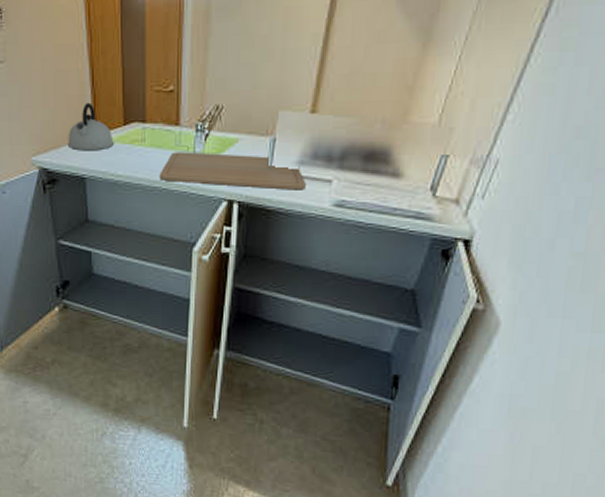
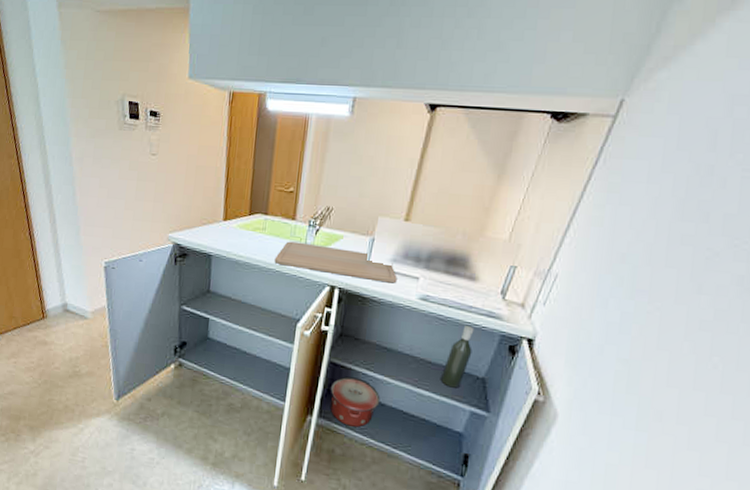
kettle: present [68,102,114,151] -> none [200,194,239,234]
casserole: none [237,302,295,357] -> present [330,377,381,427]
bottle: none [362,232,400,304] -> present [440,326,475,388]

